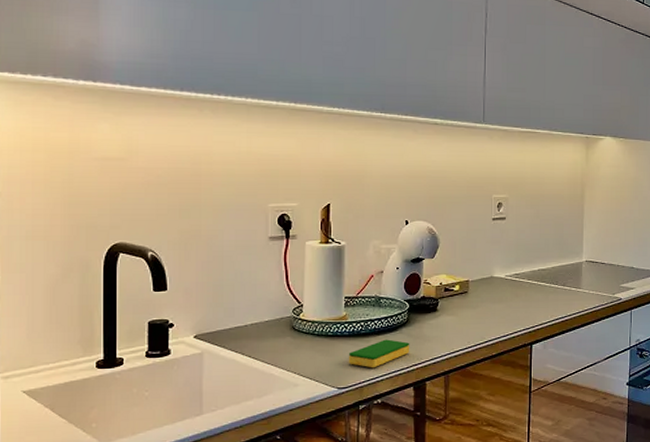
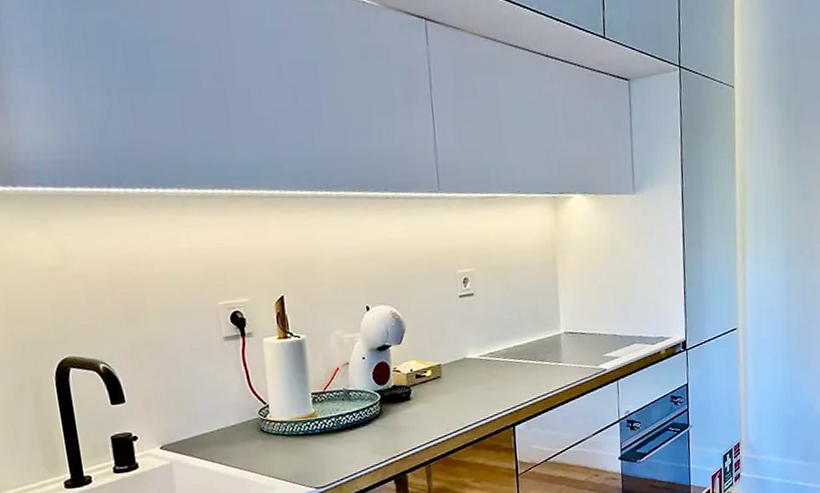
dish sponge: present [348,339,410,368] -> none [322,433,387,465]

